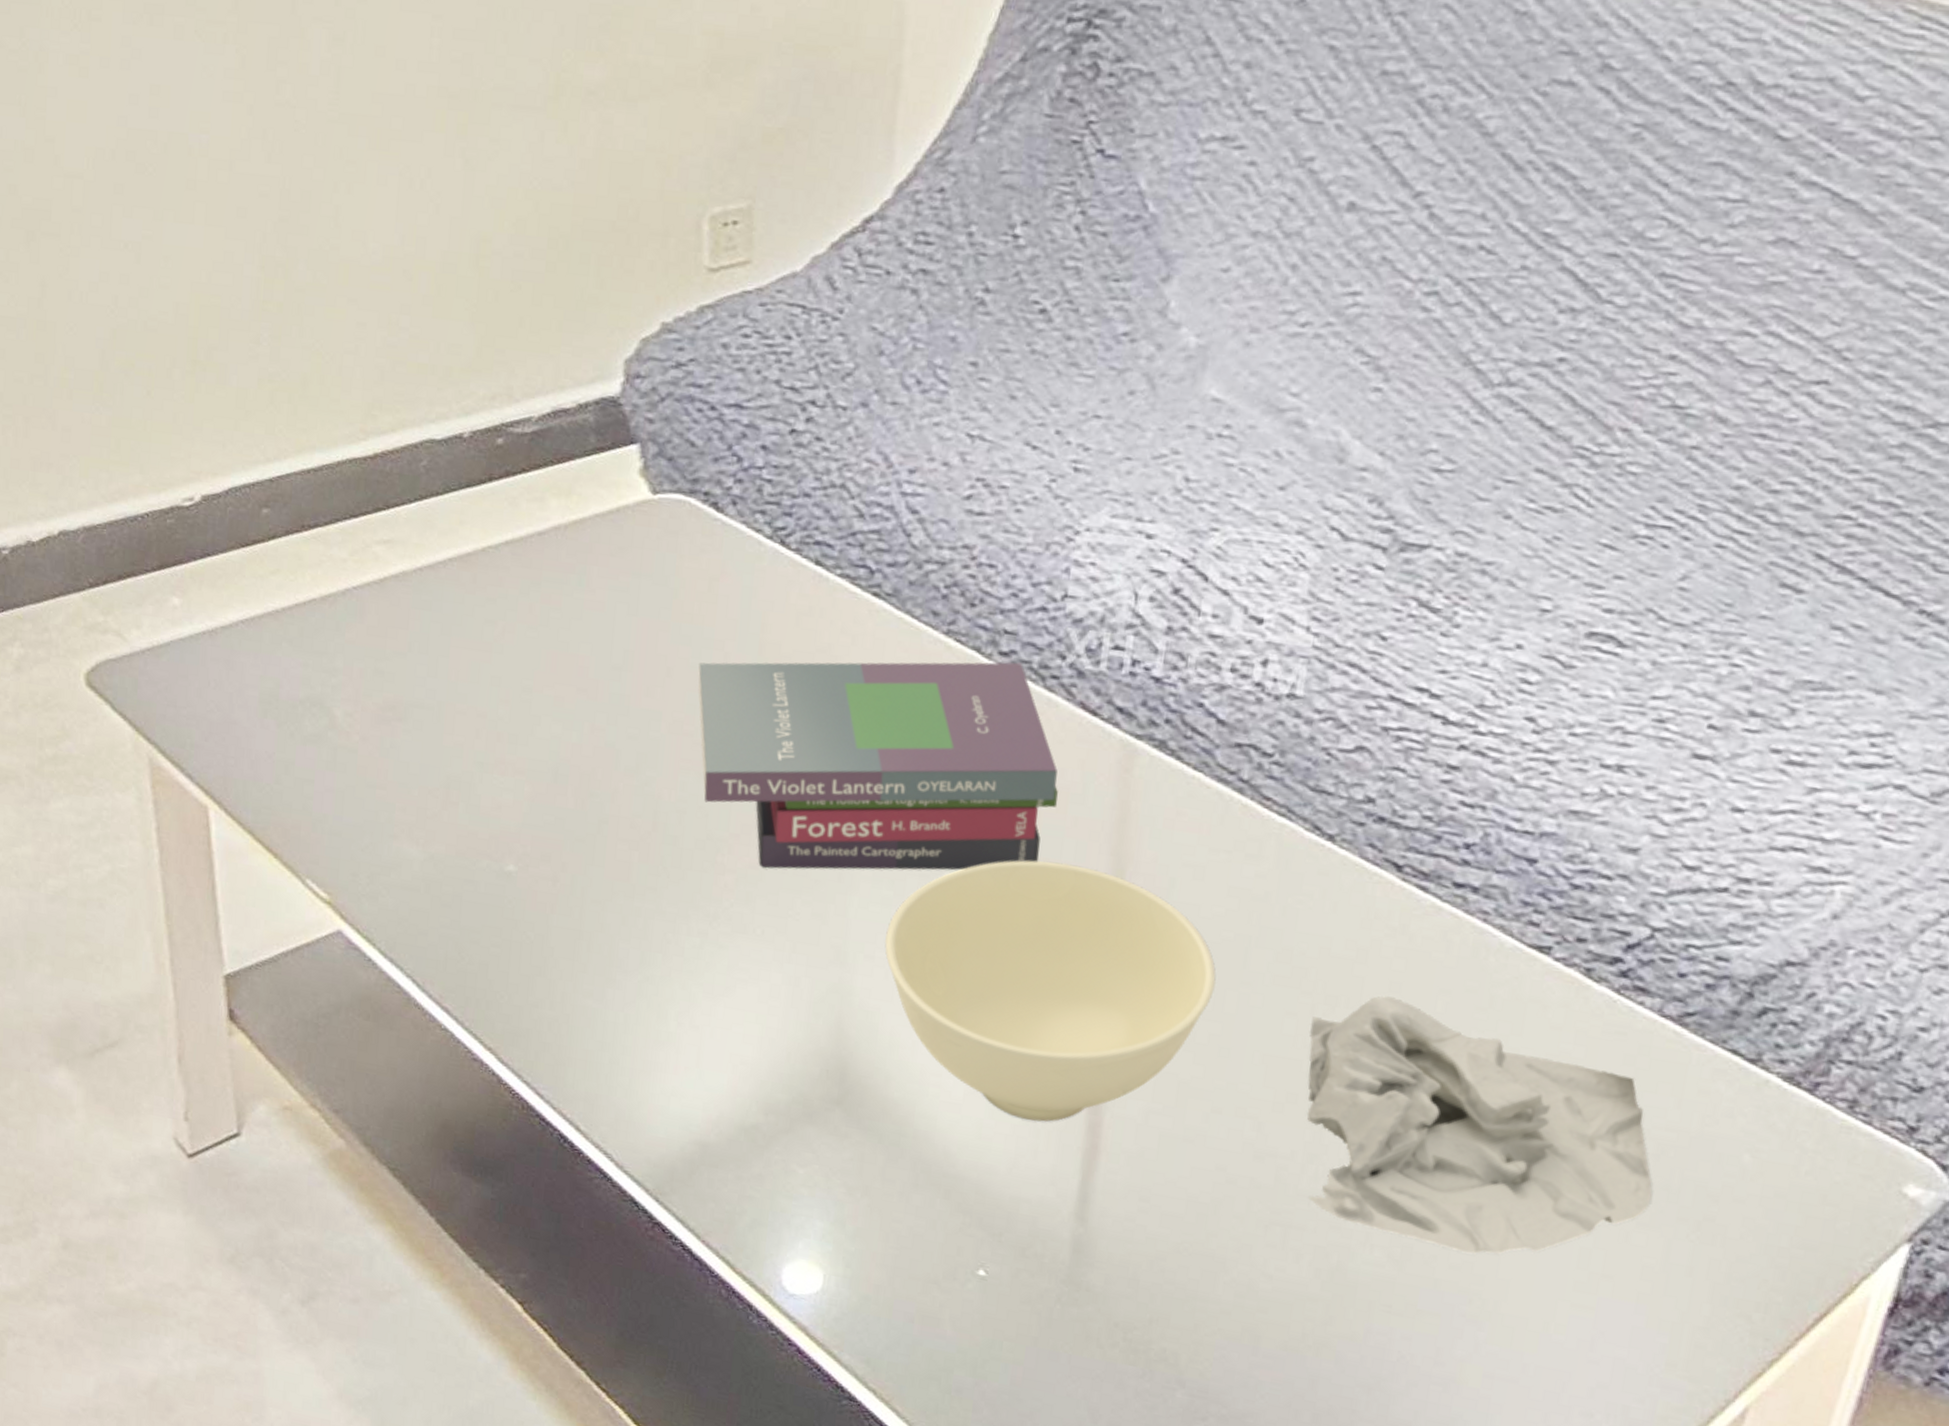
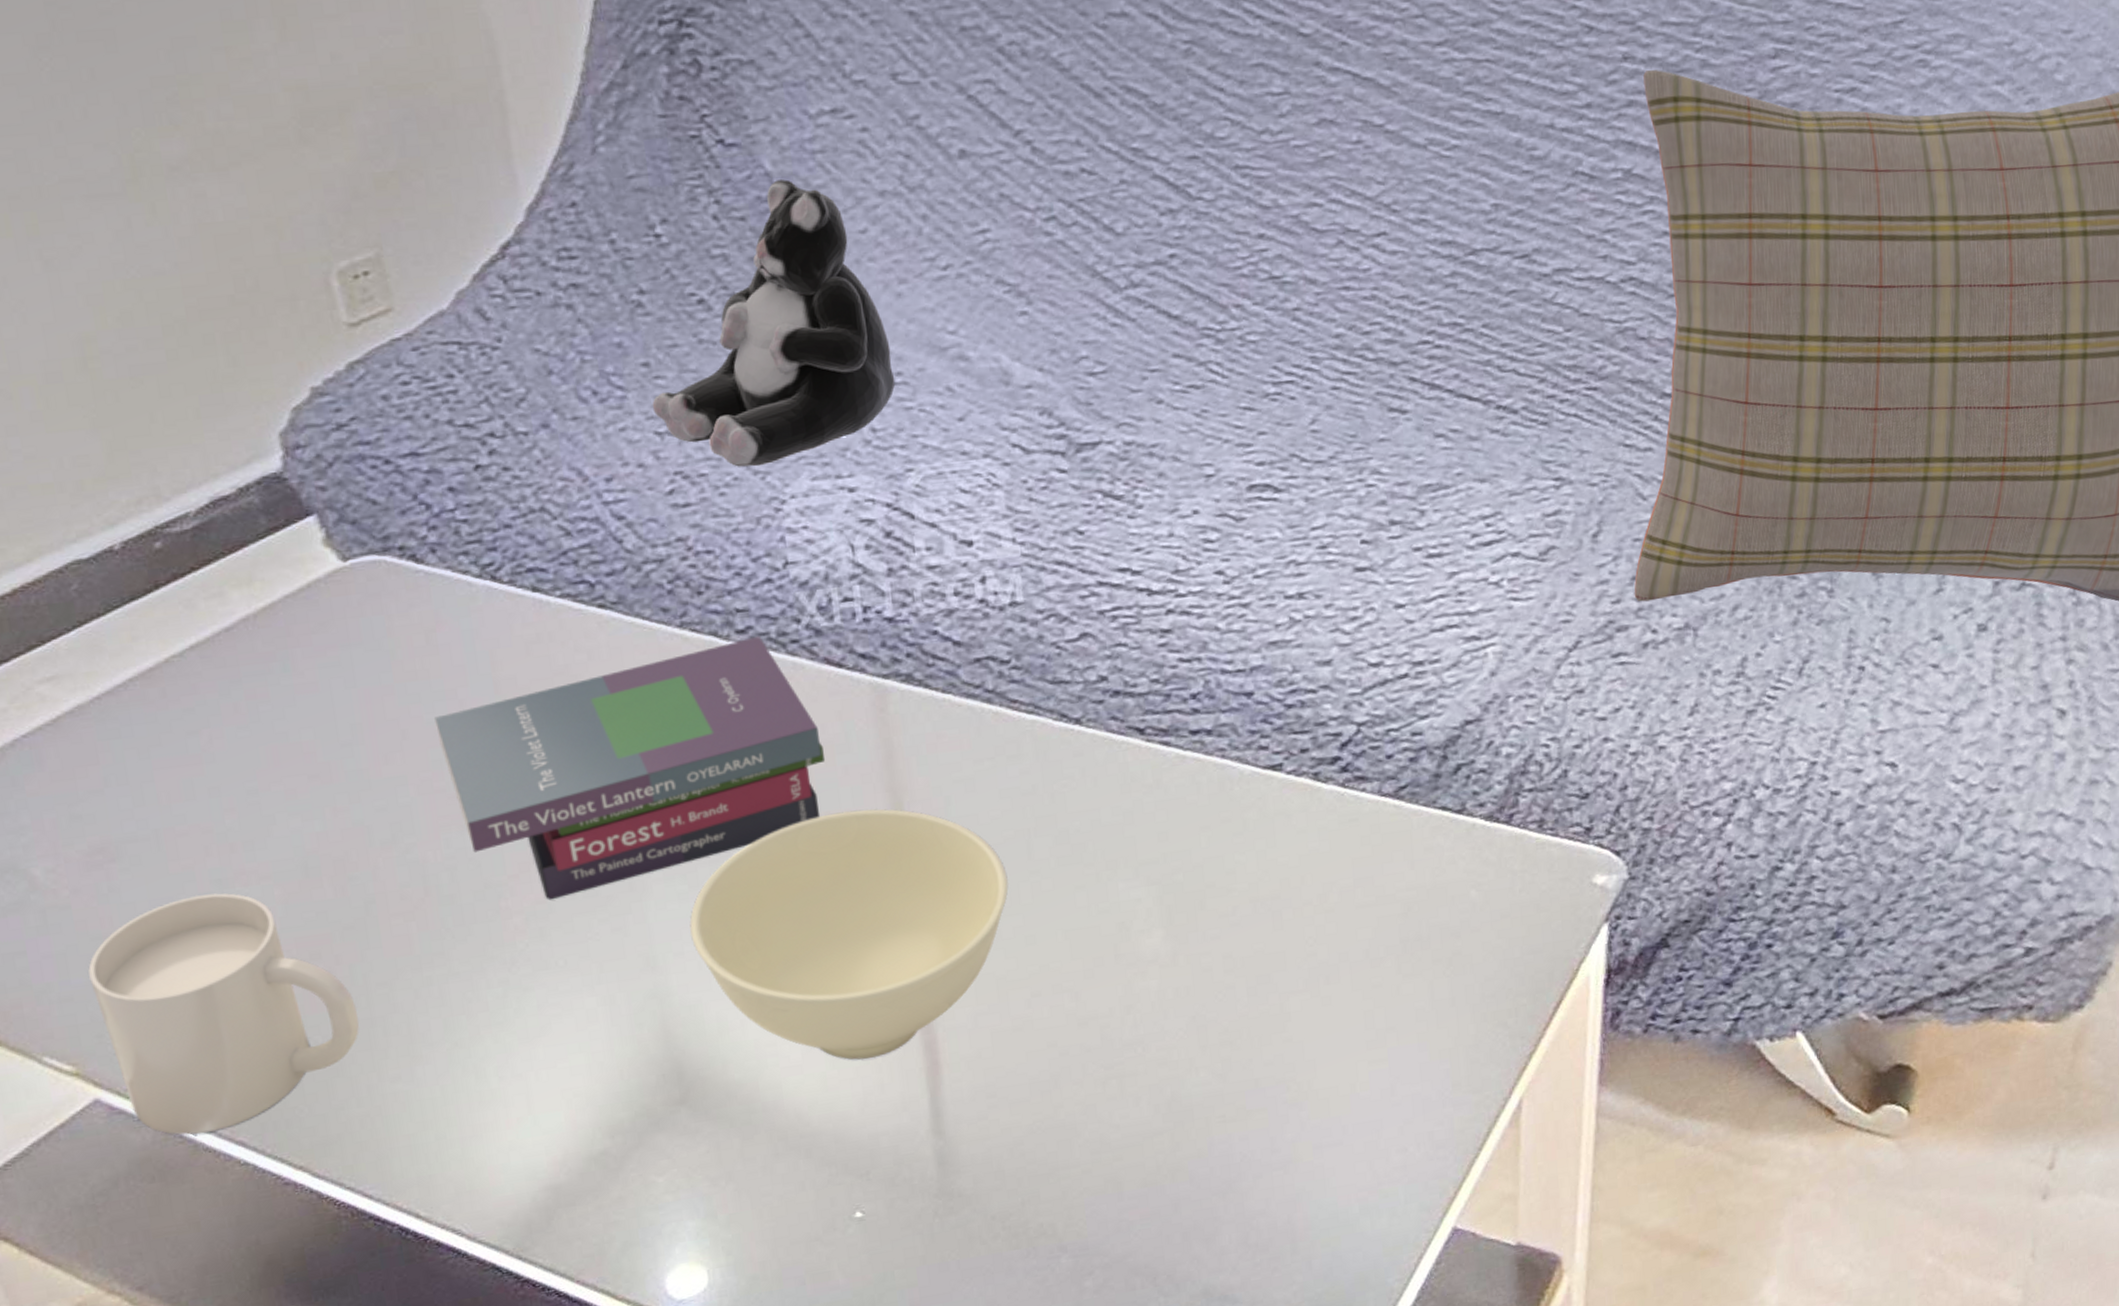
mug: none [357,771,570,992] -> present [88,893,359,1136]
plush toy: none [970,201,1226,491] -> present [652,179,896,467]
tissue: present [1307,995,1653,1254] -> none [1099,846,1410,1055]

